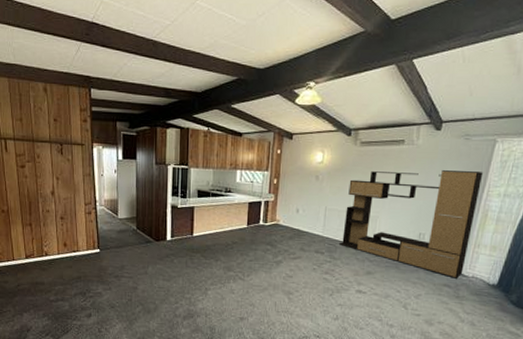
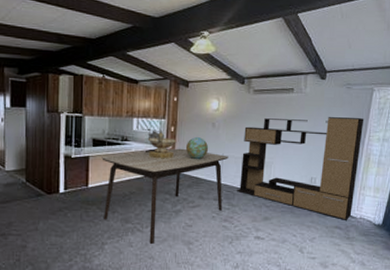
dining table: none [206,200,332,292] -> present [102,148,229,244]
birdbath: none [250,182,279,211] -> present [147,130,177,159]
decorative globe: none [289,190,312,211] -> present [186,137,209,159]

